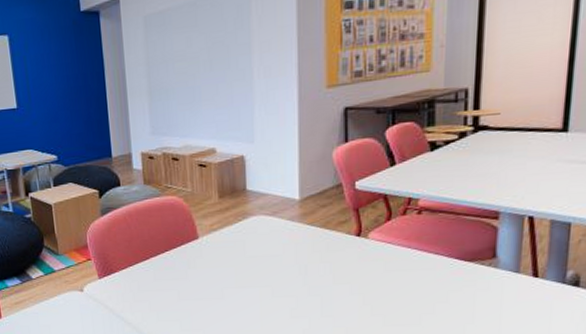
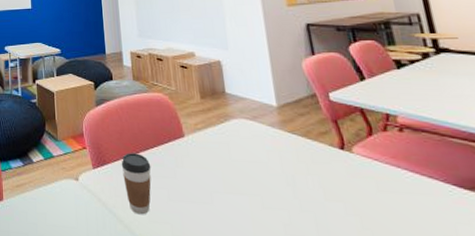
coffee cup: none [129,259,162,316] -> present [121,153,152,215]

